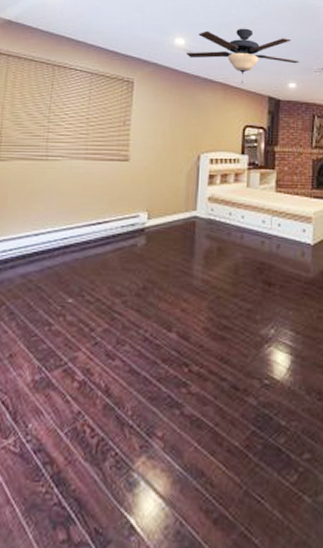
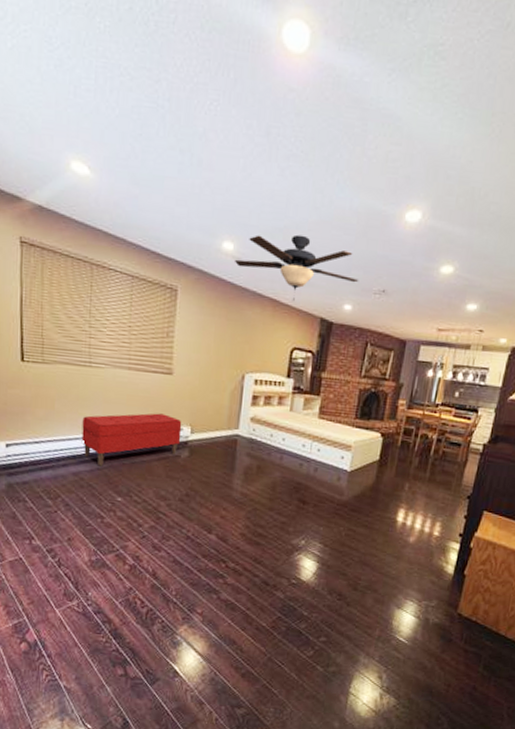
bench: none [32,201,139,265] -> present [81,413,182,466]

